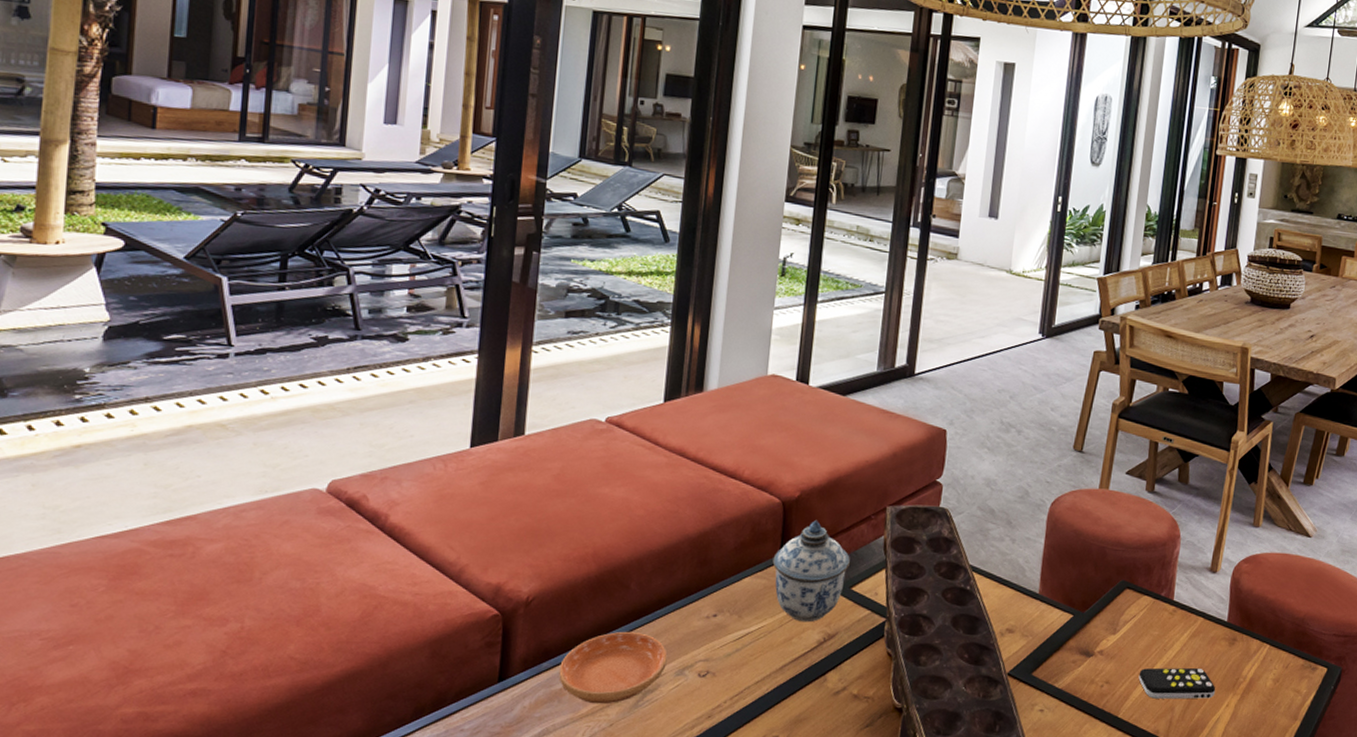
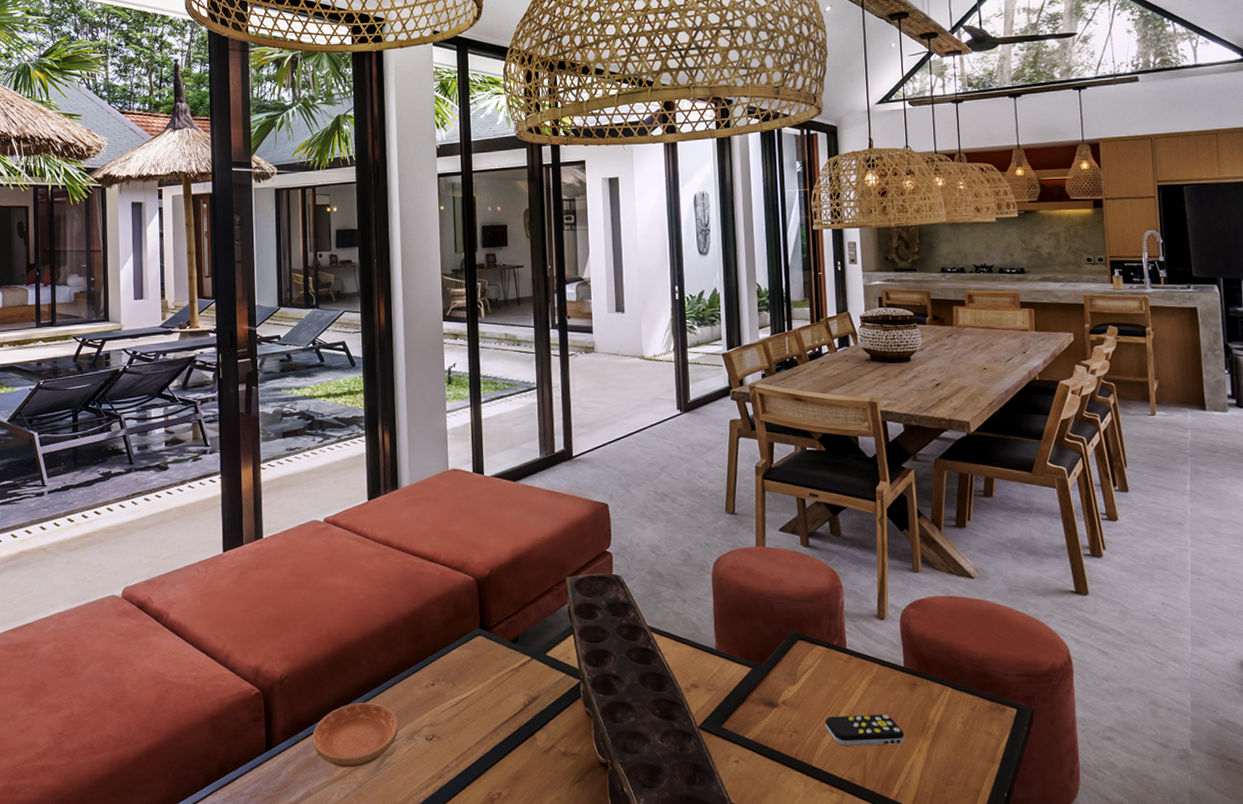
lidded jar: present [772,519,850,623] -> none [475,593,541,687]

